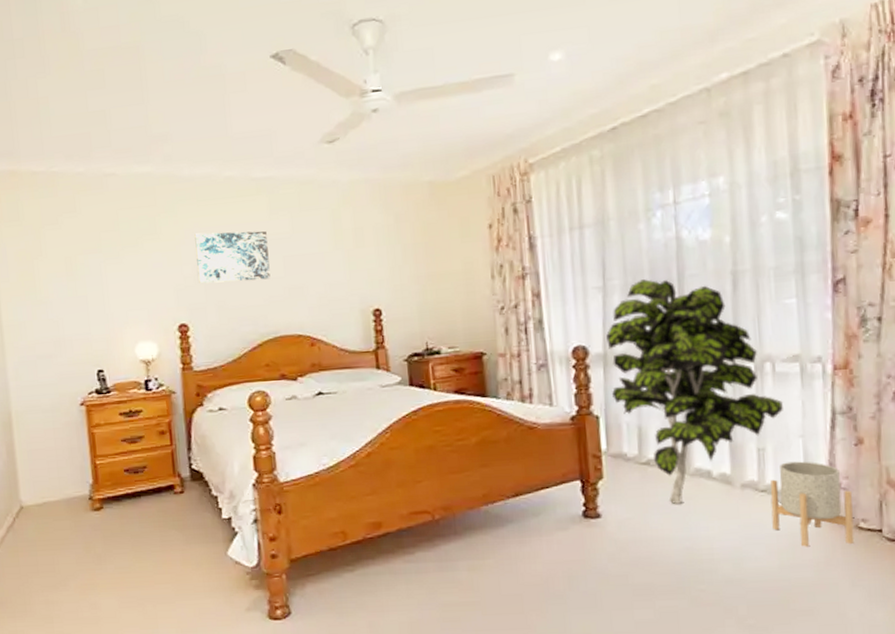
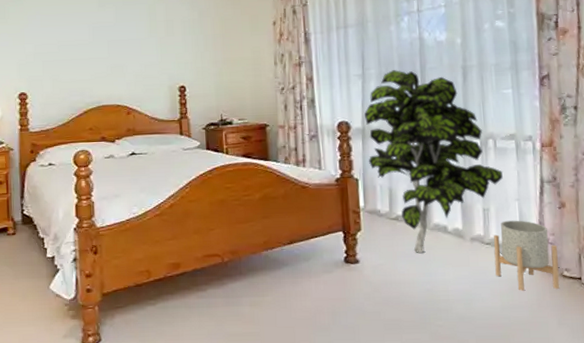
wall art: present [194,231,271,284] -> none [36,19,97,61]

